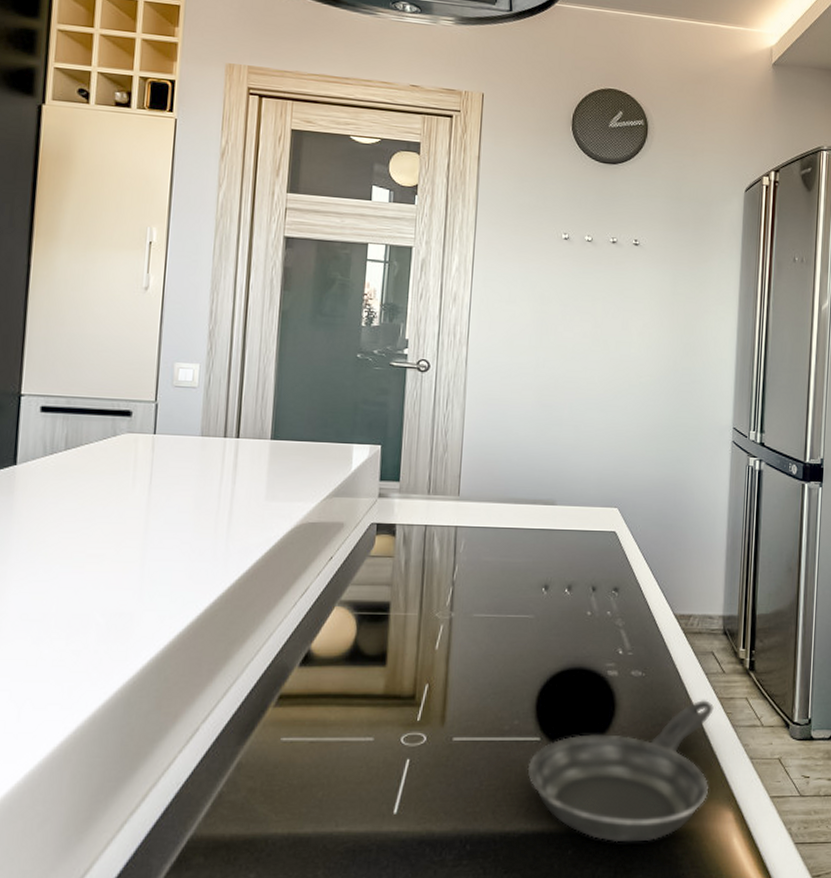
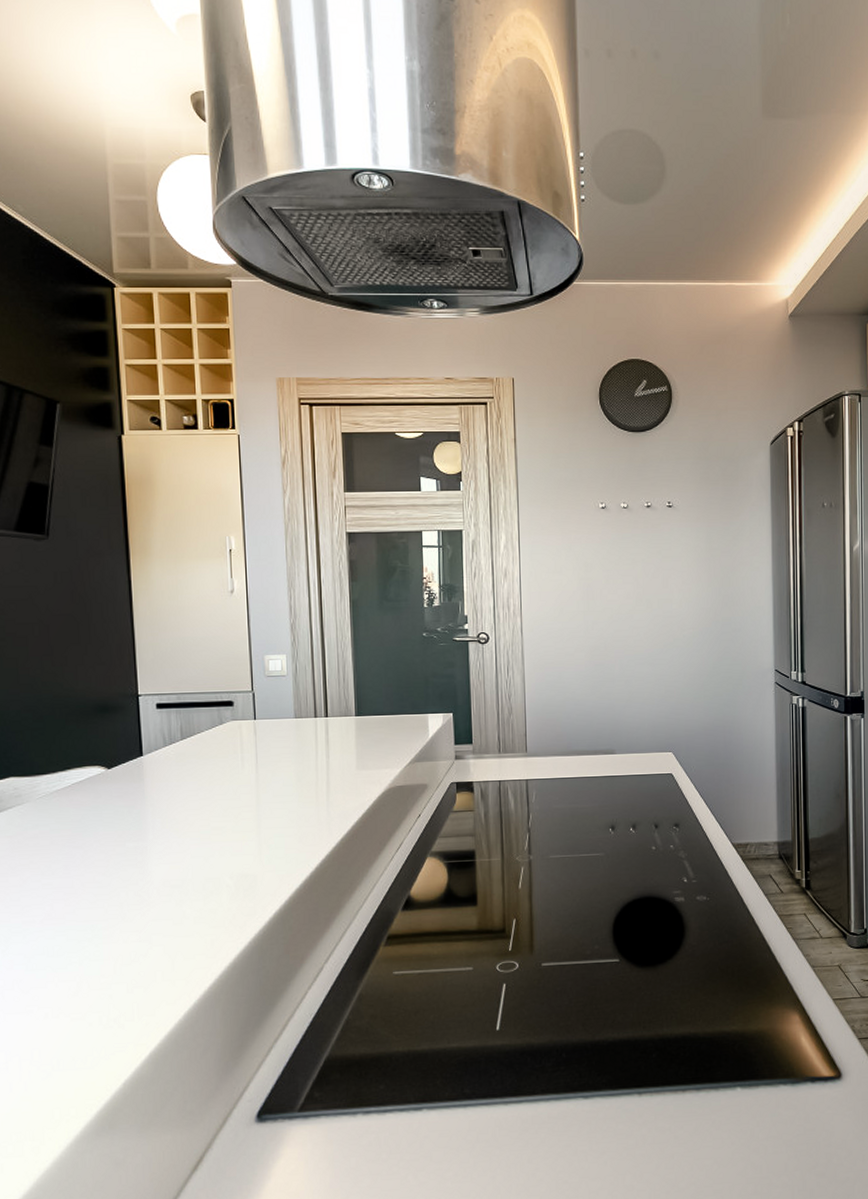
frying pan: present [527,699,714,843] -> none [610,917,776,1046]

